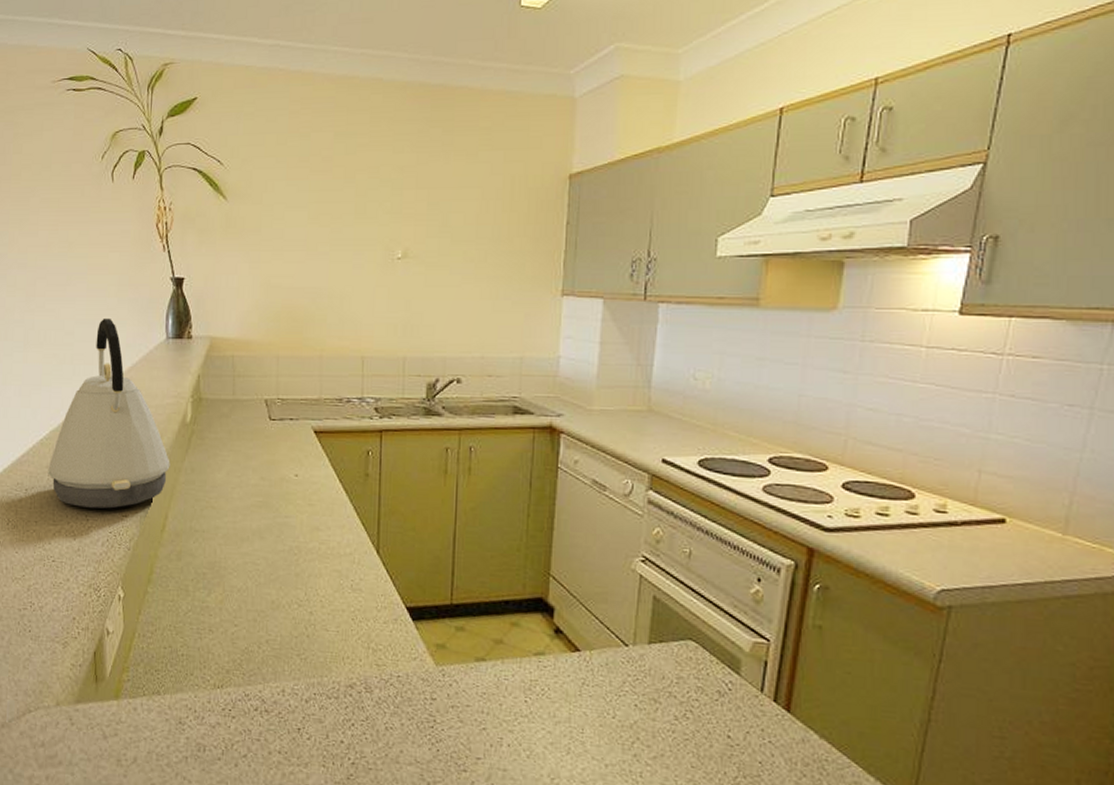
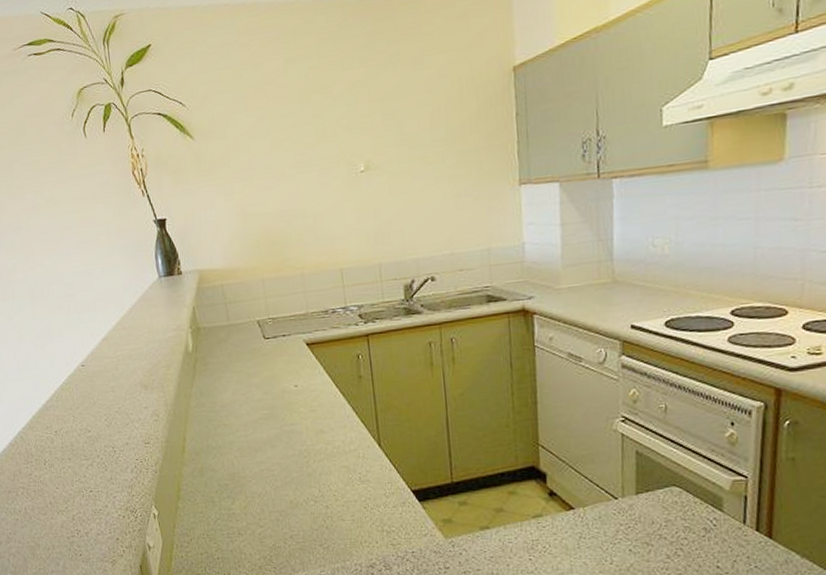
kettle: present [48,317,170,509] -> none [72,265,181,441]

